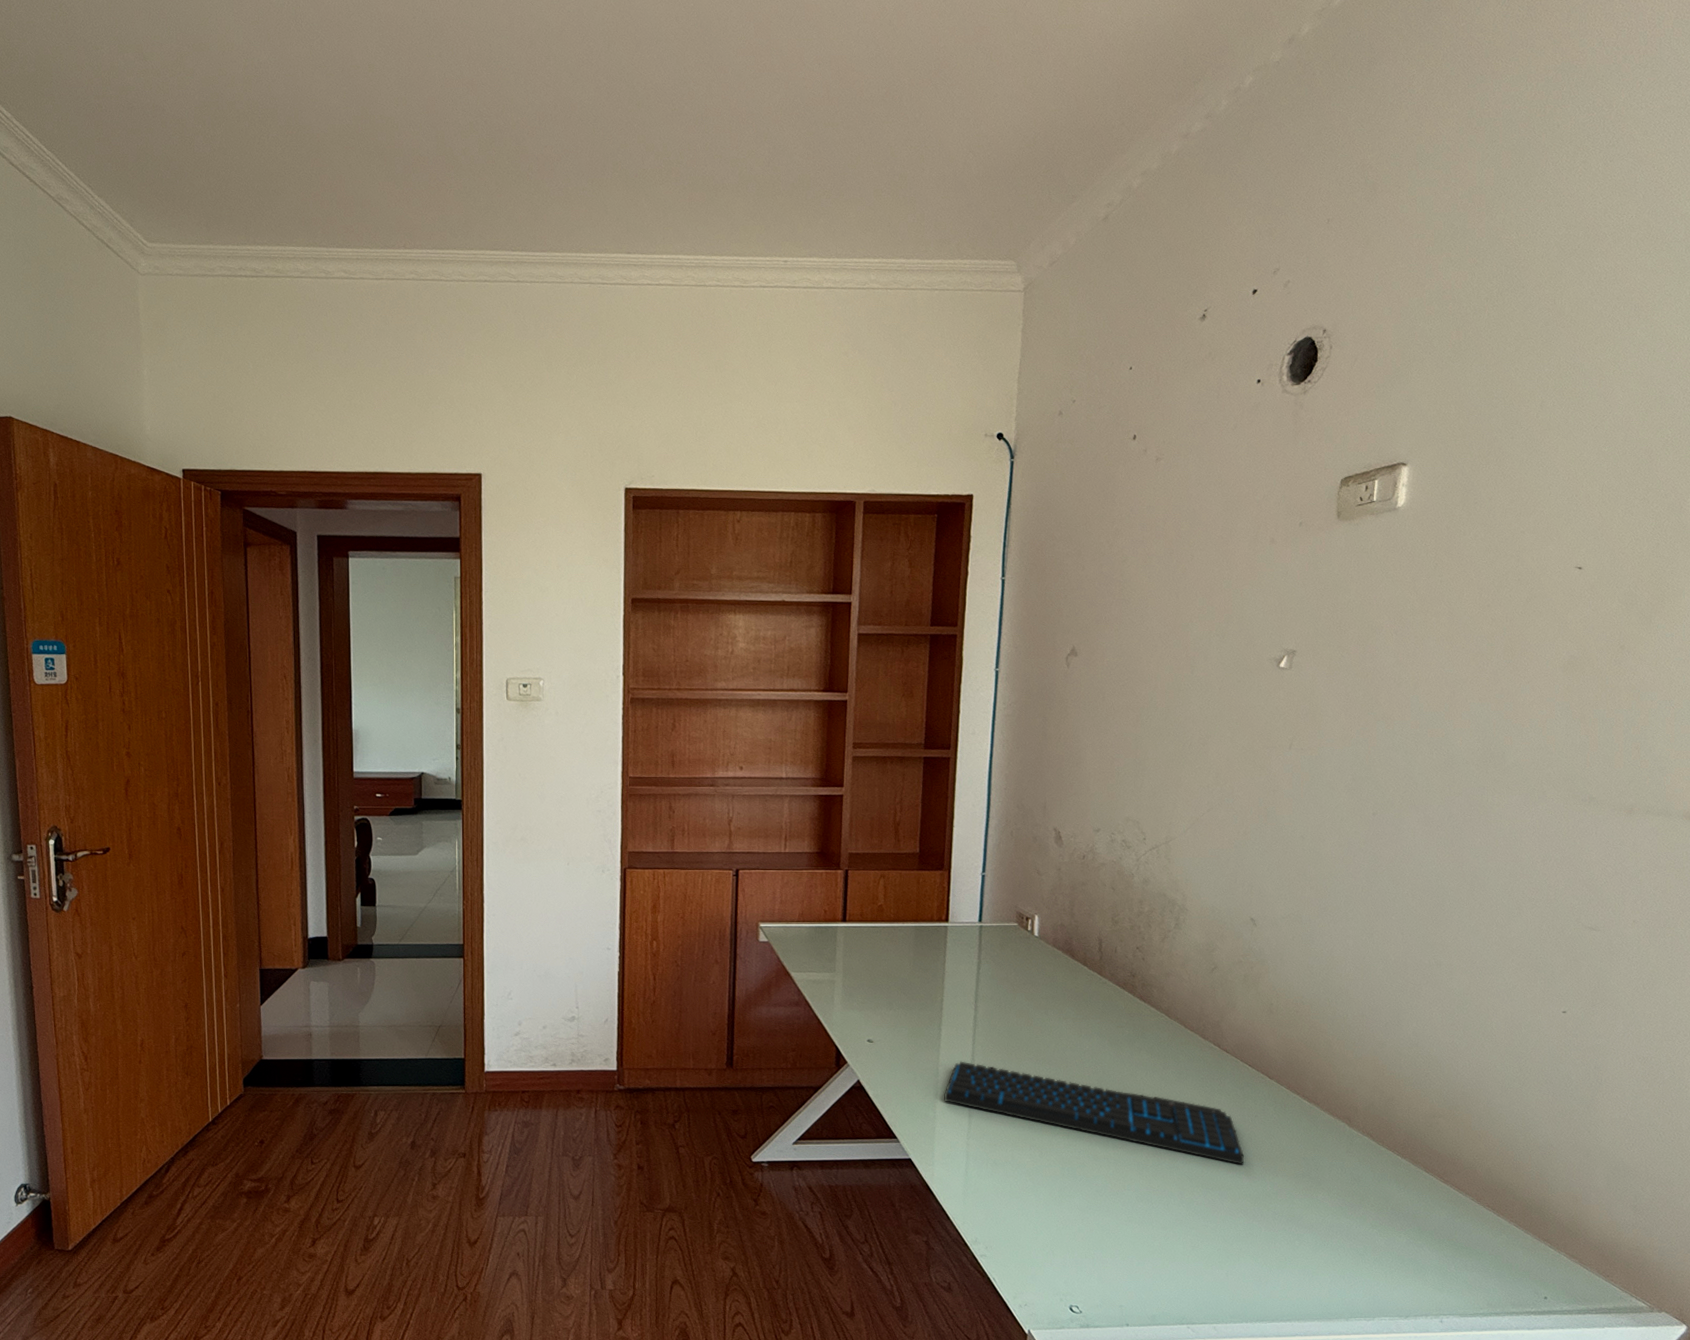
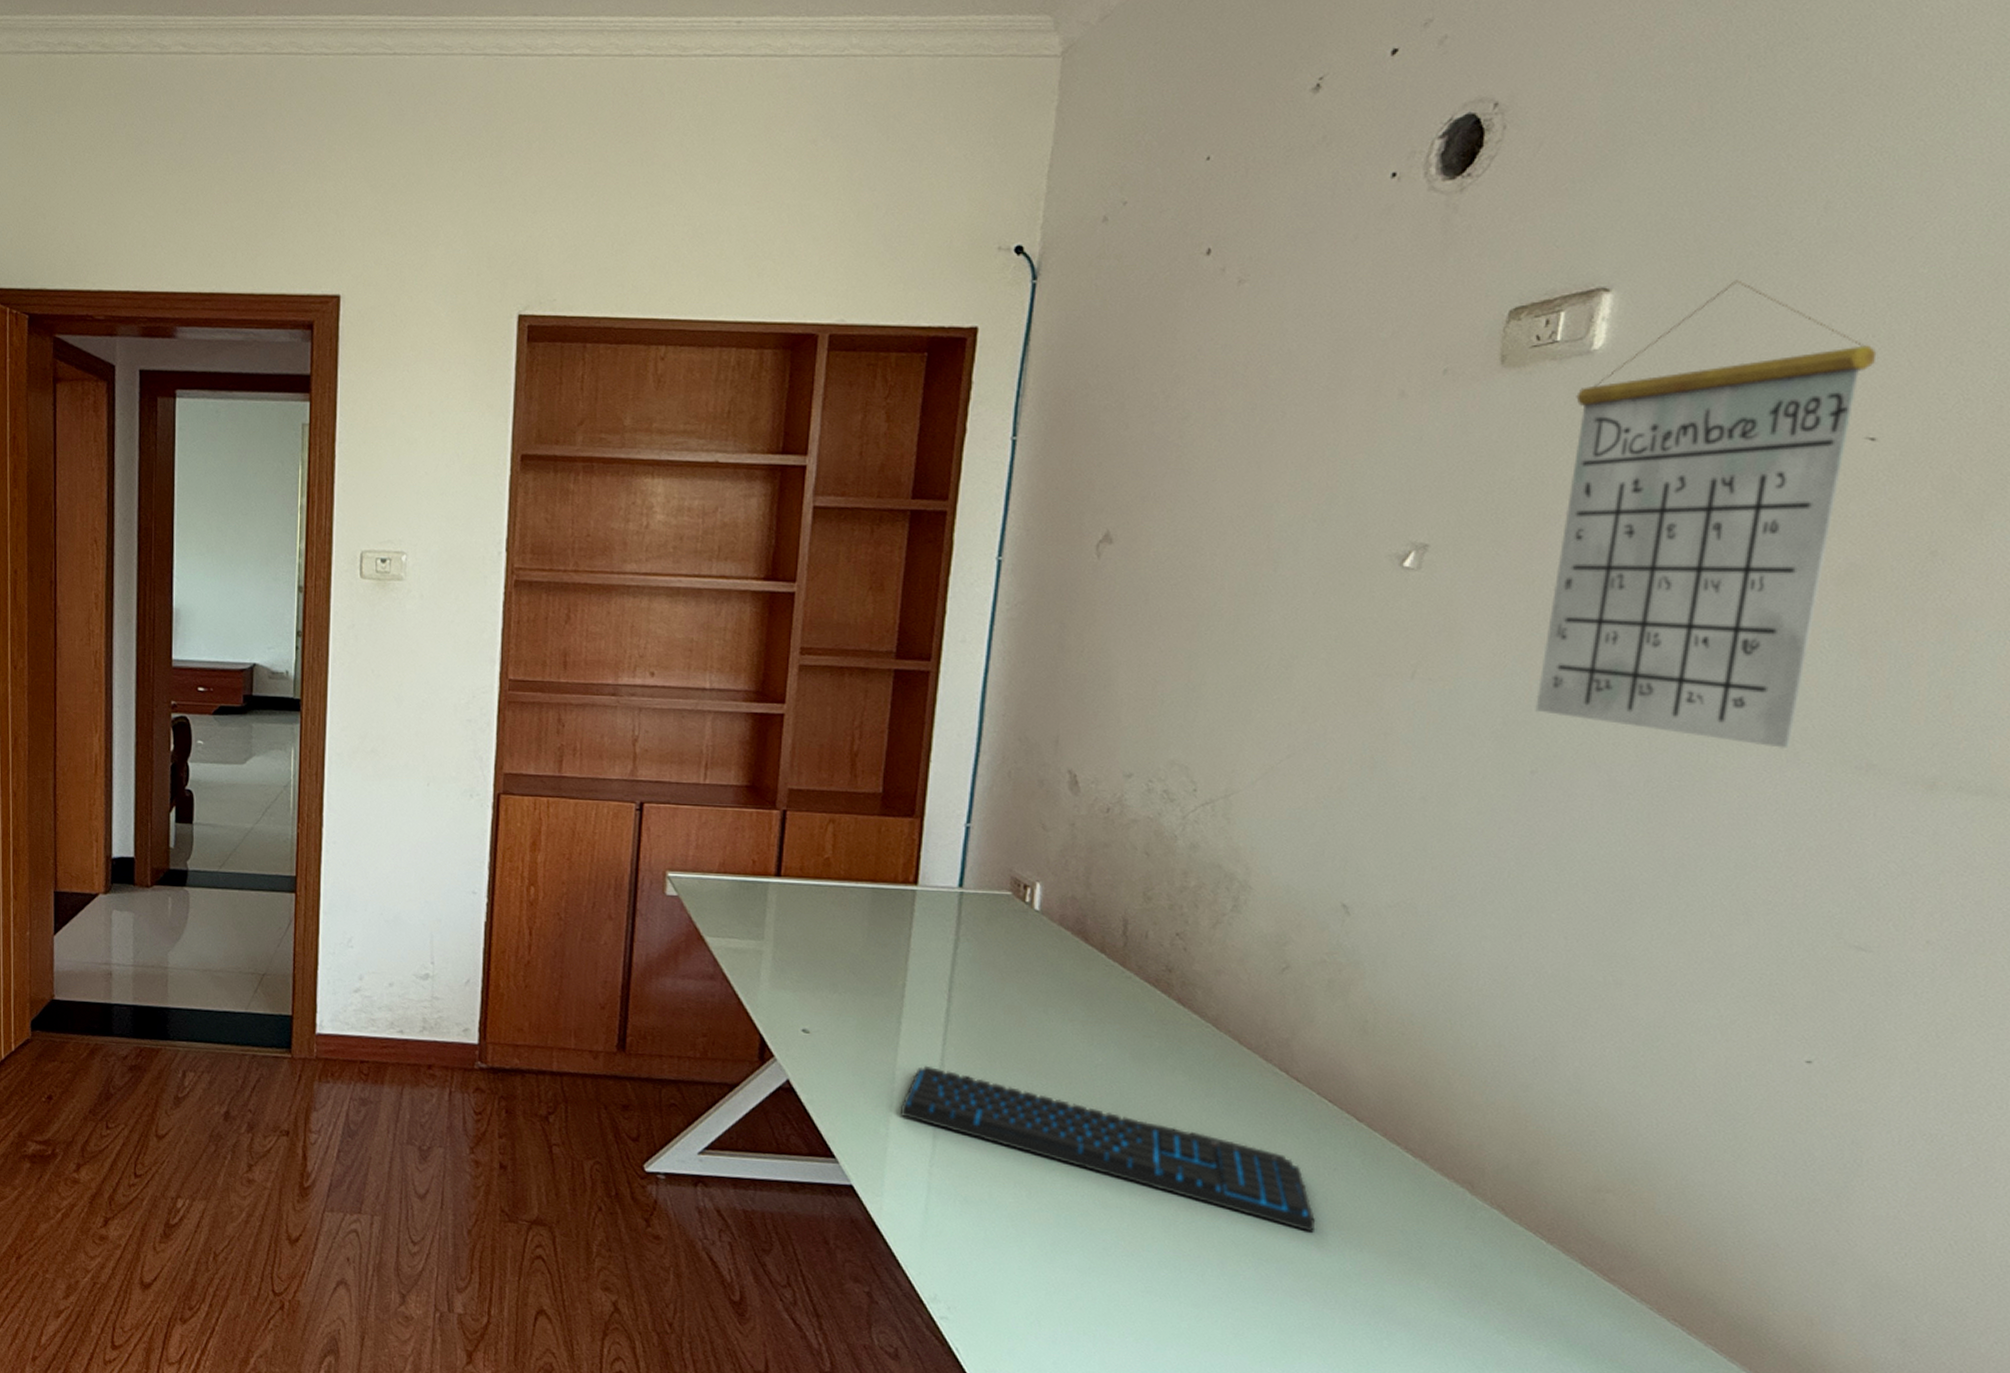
calendar: none [1373,456,1579,789] -> present [1535,280,1877,748]

